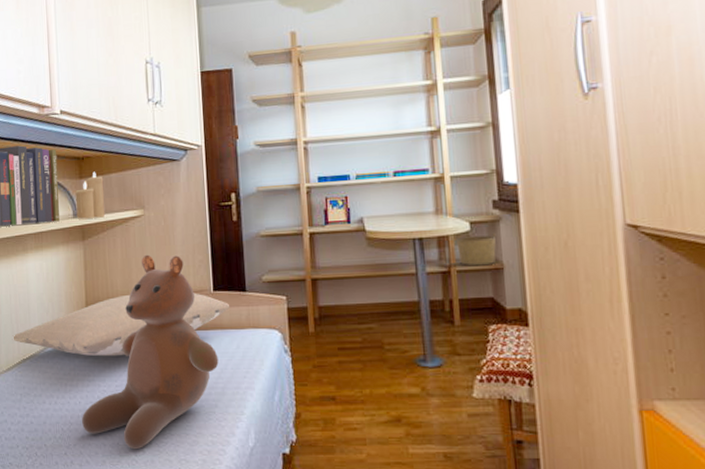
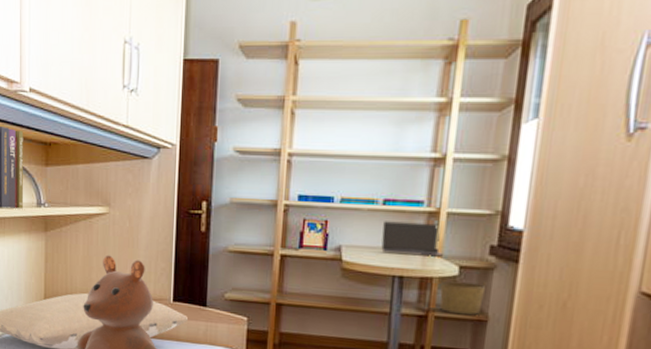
candle: present [75,171,105,219] -> none [40,160,70,210]
laptop: none [397,187,453,219] -> present [381,221,443,257]

